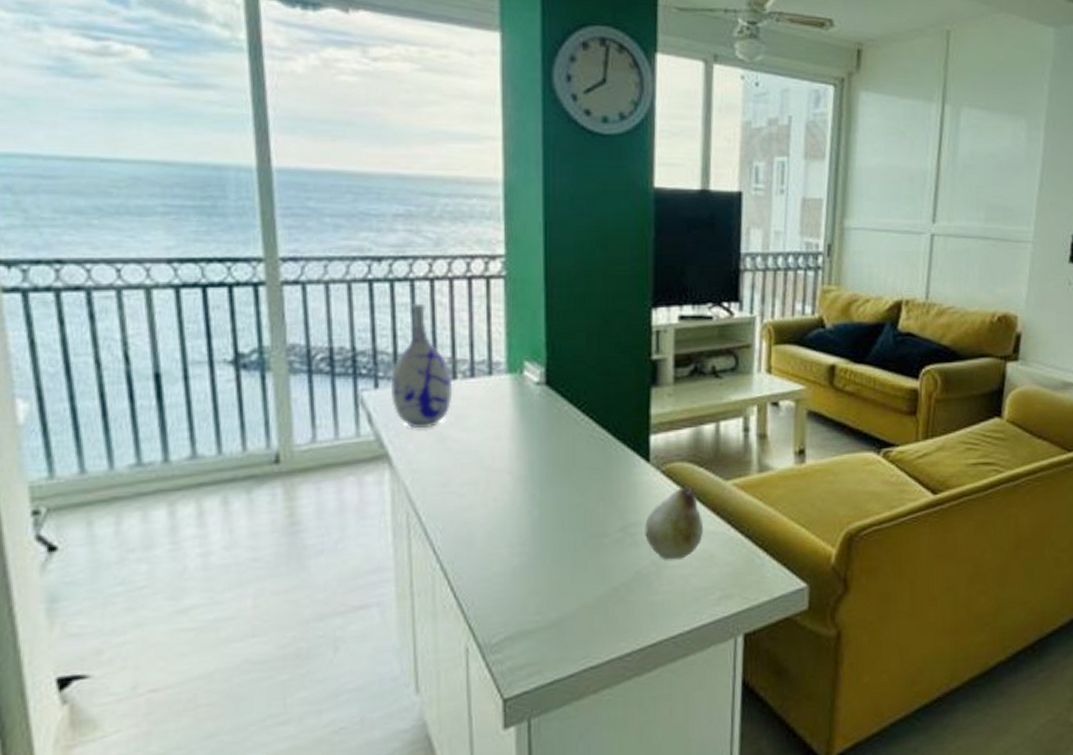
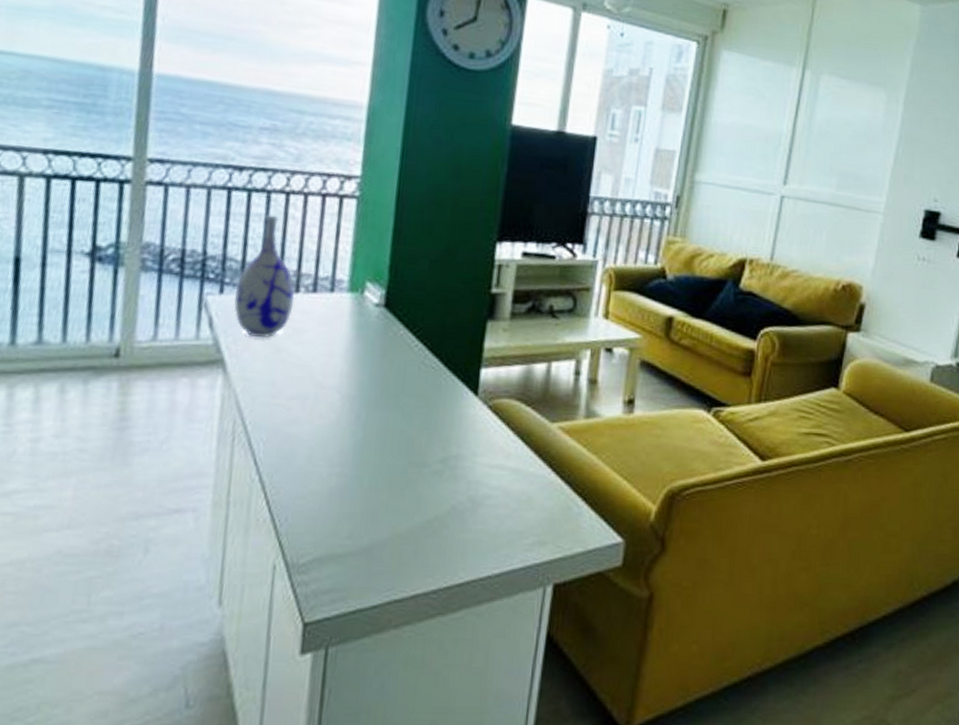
fruit: present [645,486,703,560] -> none [464,425,524,499]

